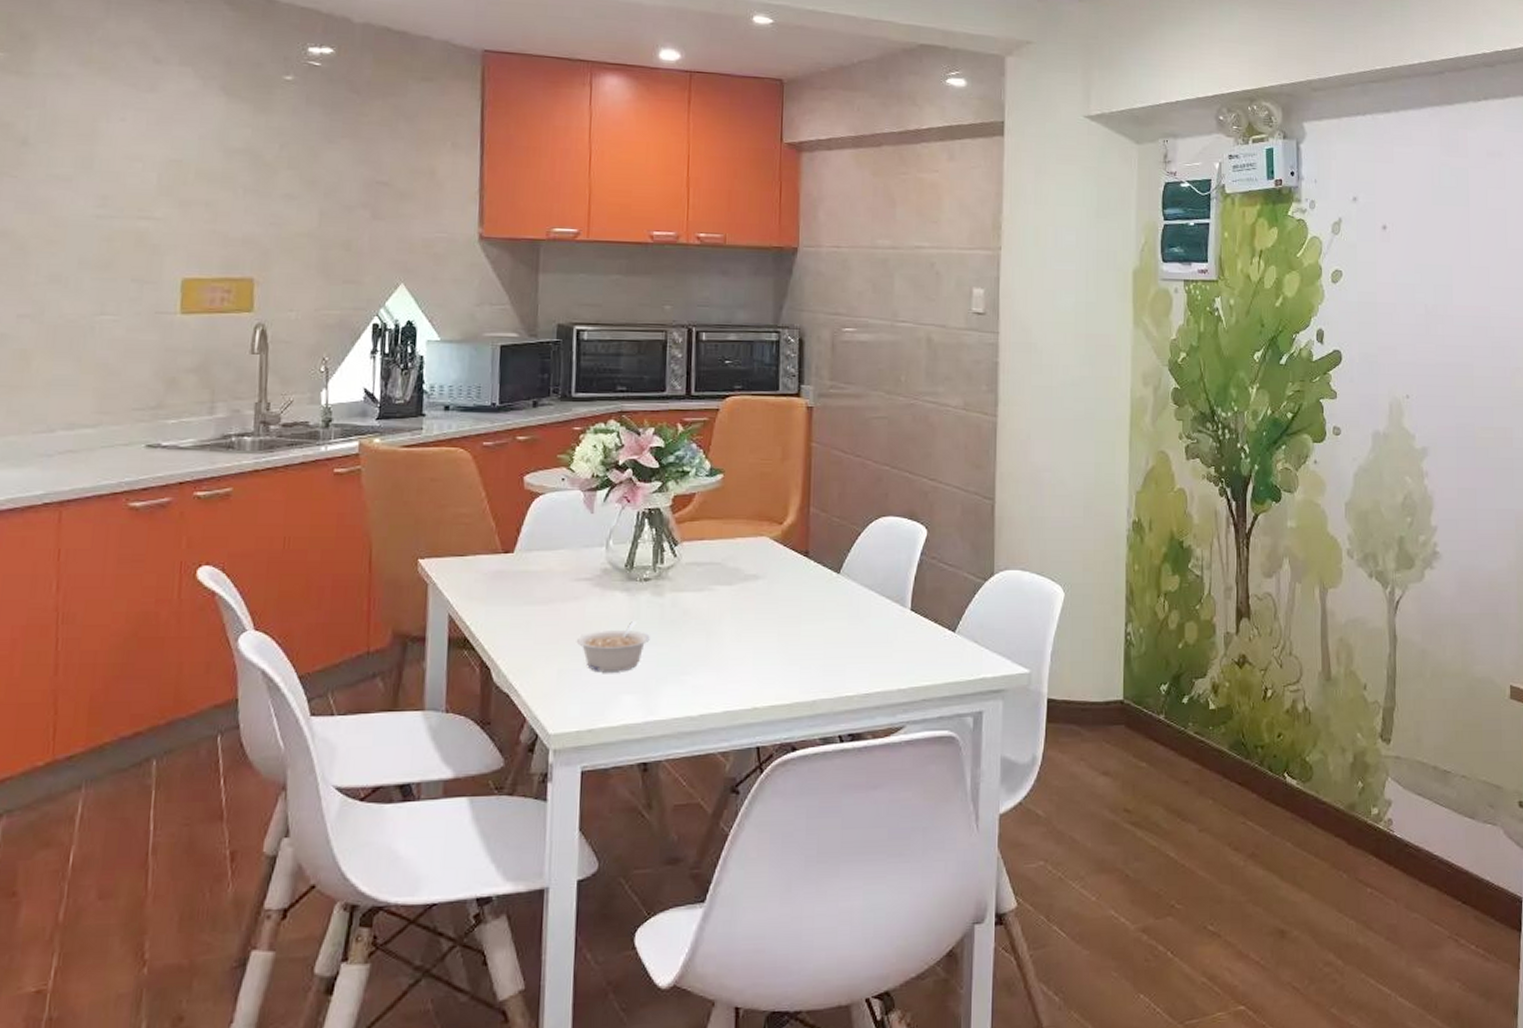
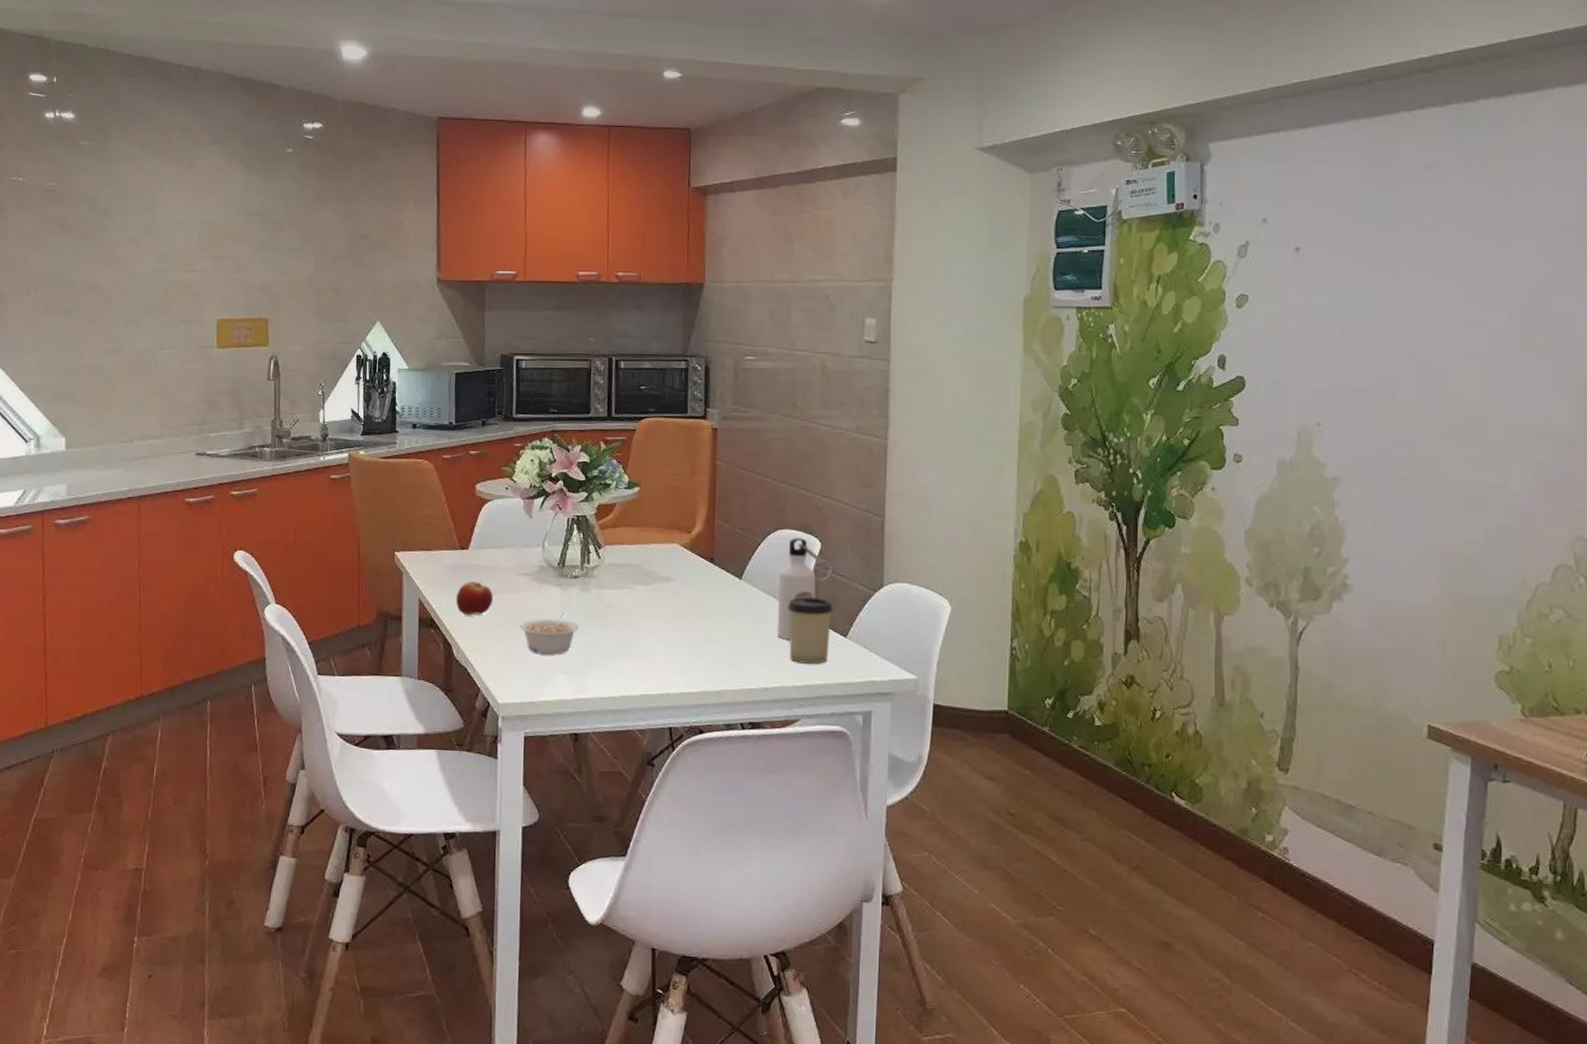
fruit: none [496,589,544,632] -> present [455,580,493,616]
water bottle: none [879,525,939,638] -> present [777,538,832,639]
cup: none [891,590,941,664] -> present [788,597,833,664]

